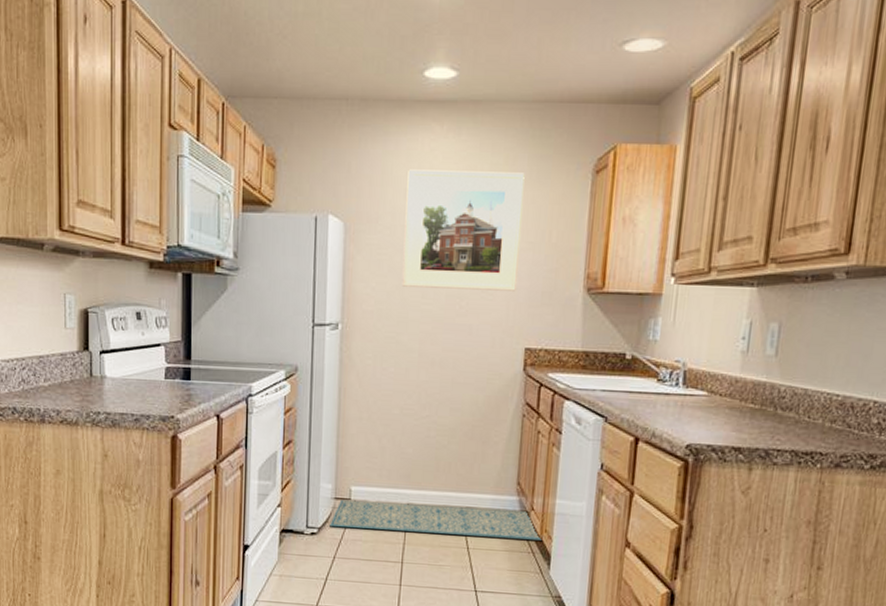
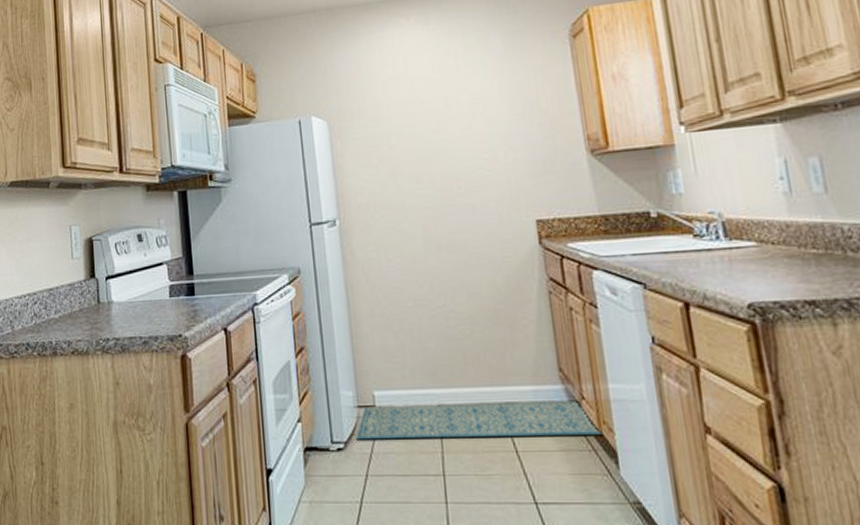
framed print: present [402,169,525,291] -> none [383,49,514,175]

